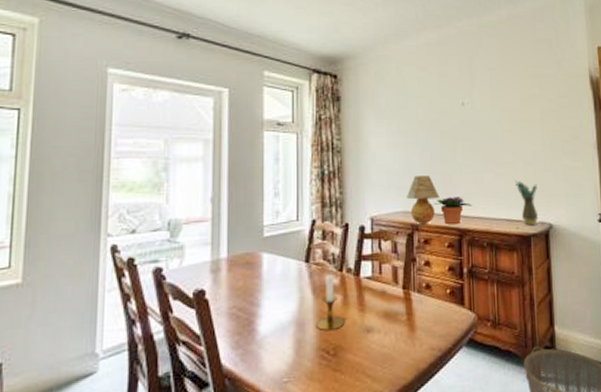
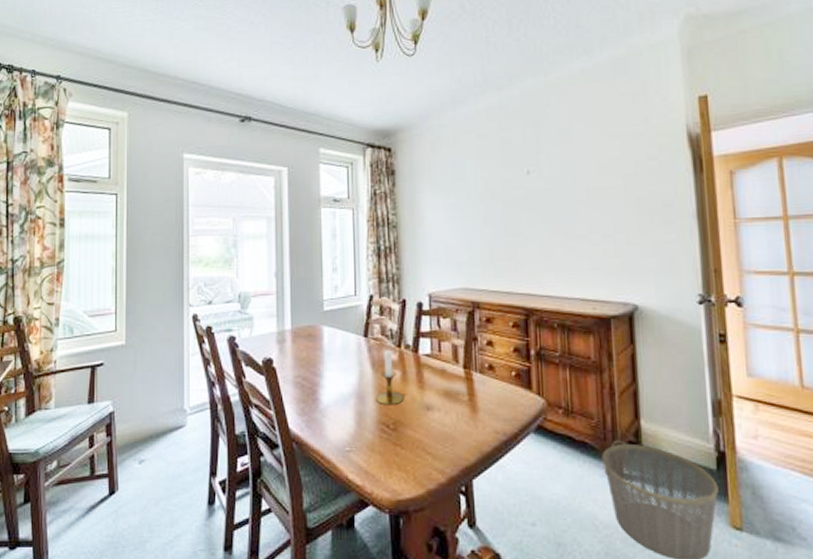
table lamp: present [407,176,440,225] -> none [467,251,503,303]
potted flower: present [433,197,473,225] -> none [495,273,541,304]
vase: present [516,180,539,226] -> none [592,255,621,307]

